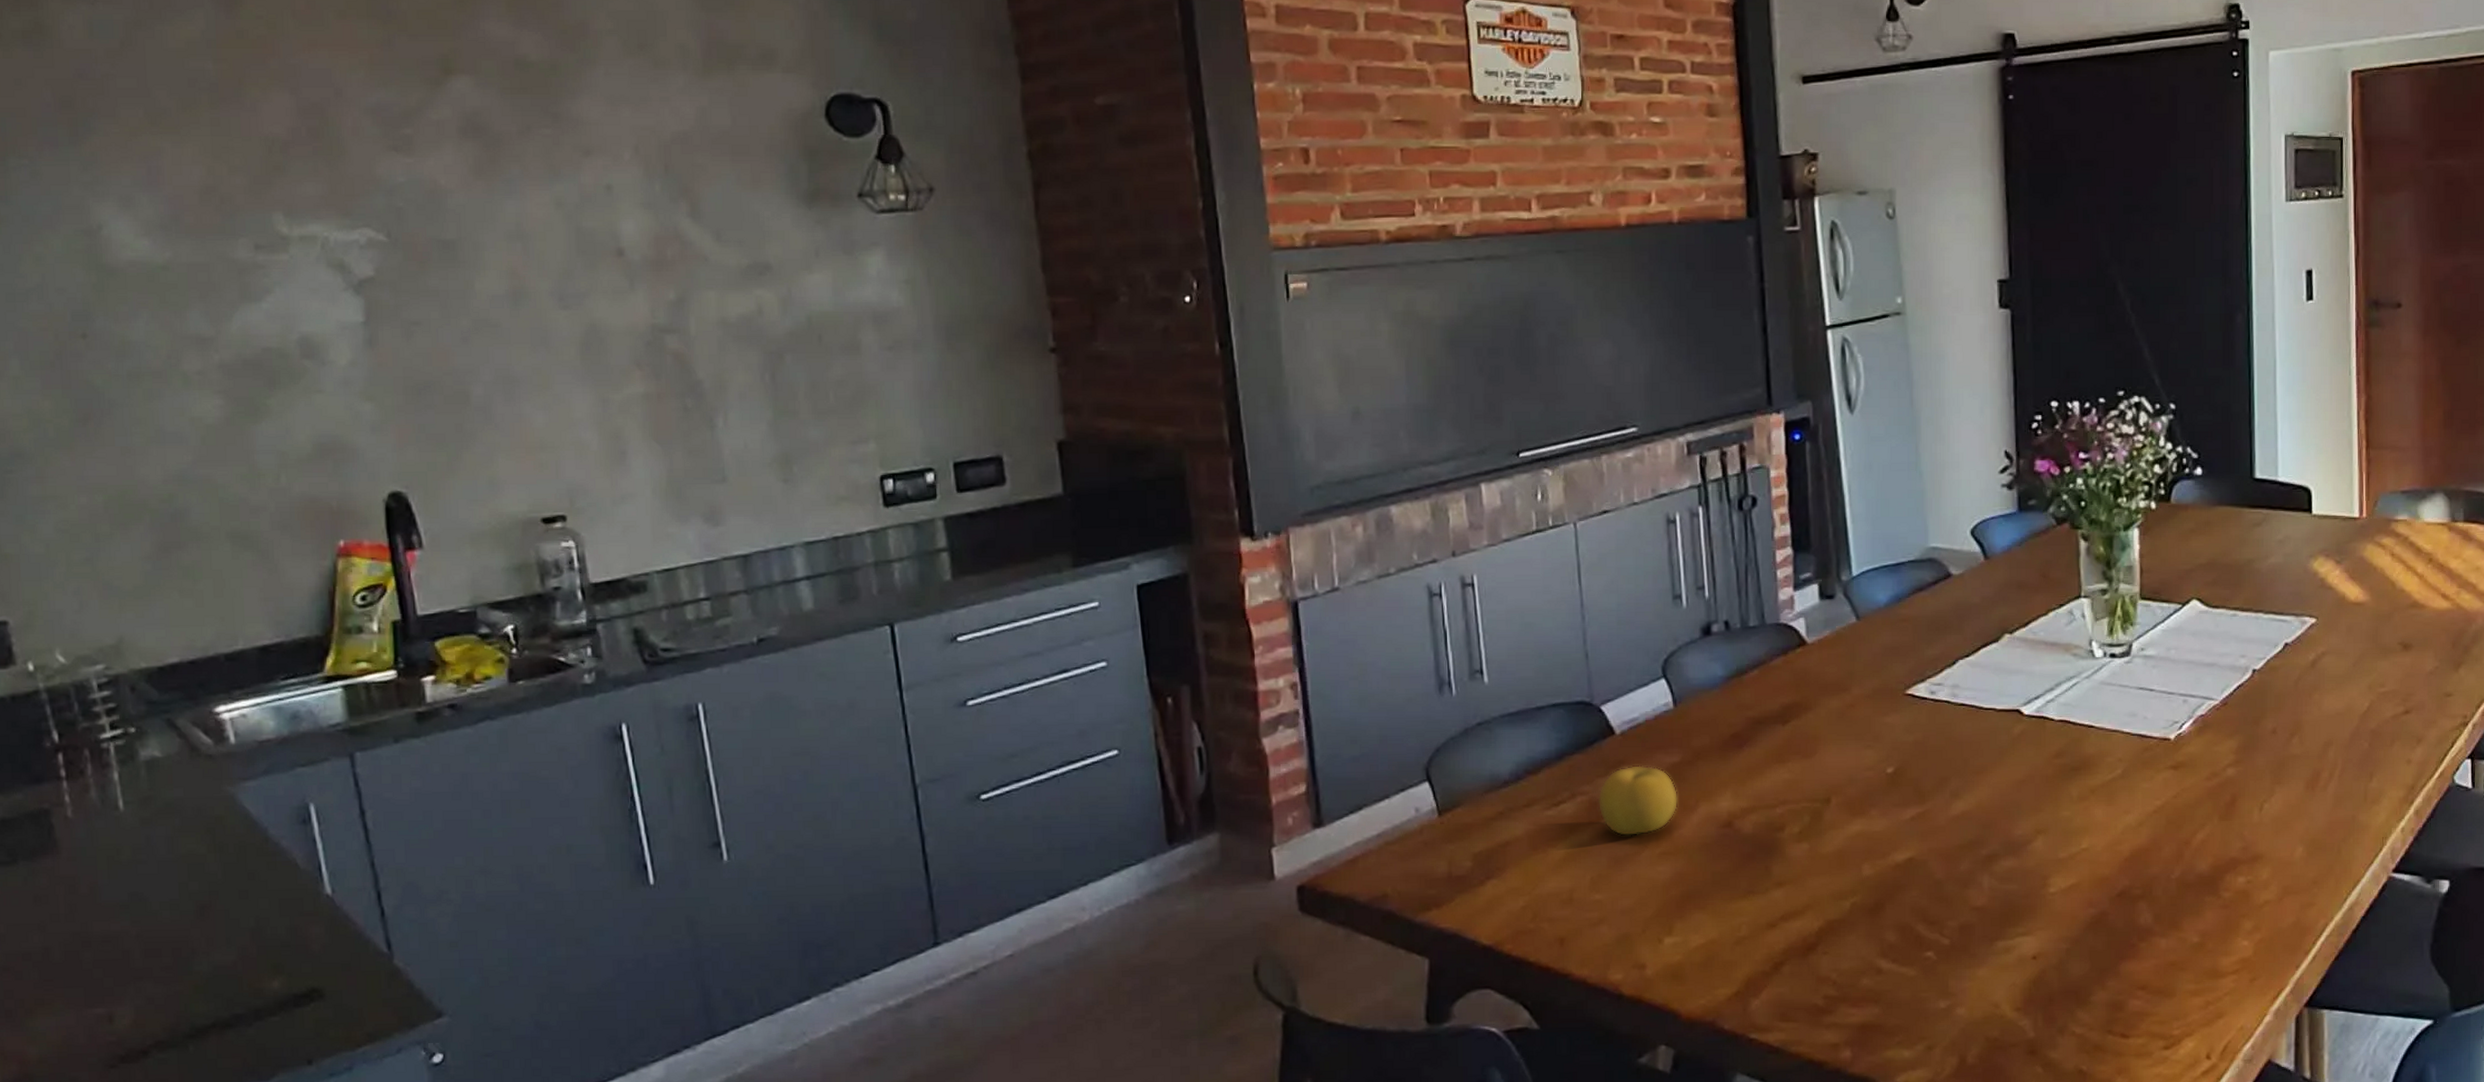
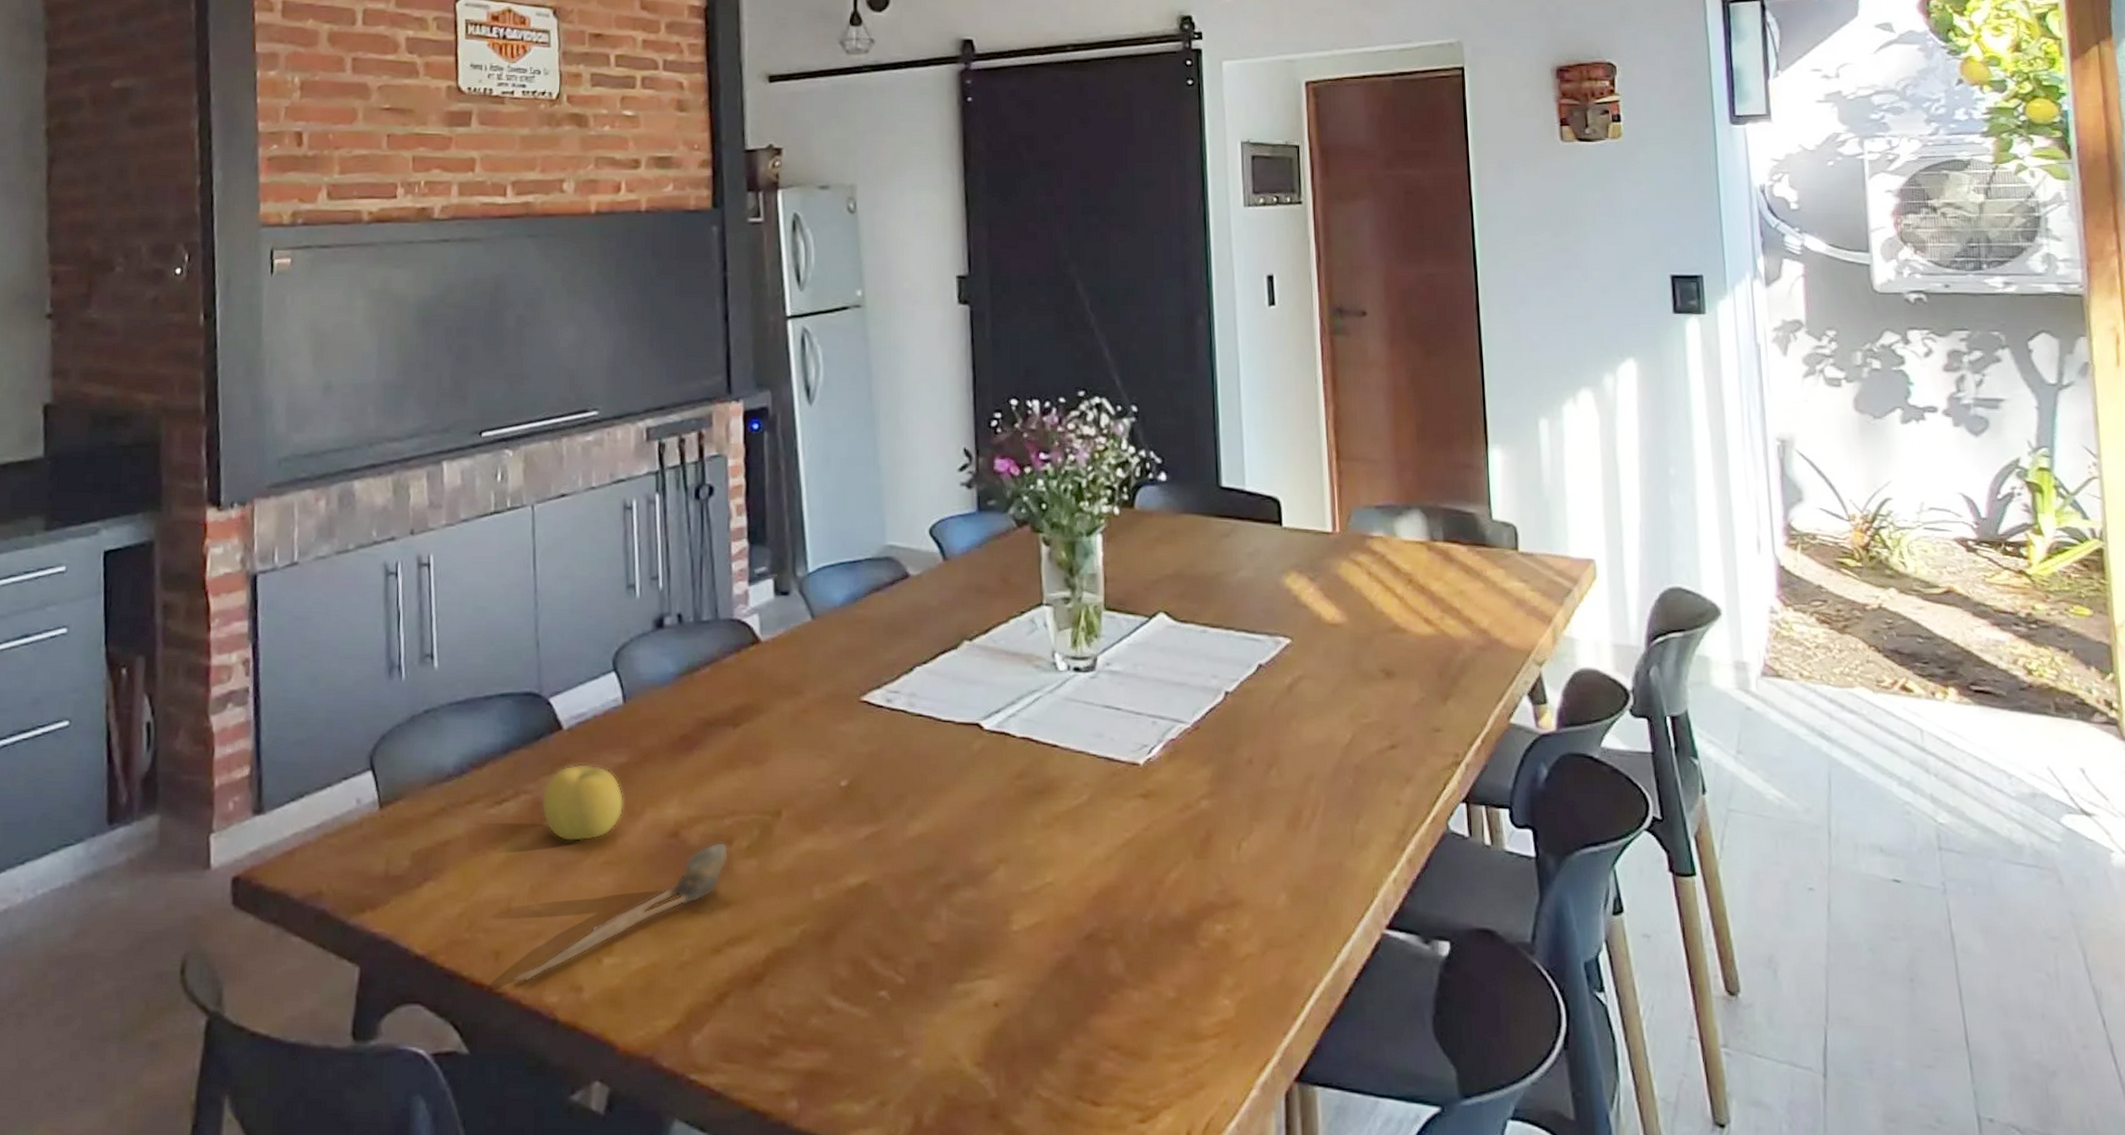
spoon: none [1579,829,1780,965] -> present [514,841,728,983]

